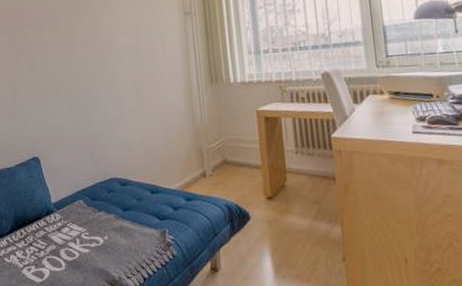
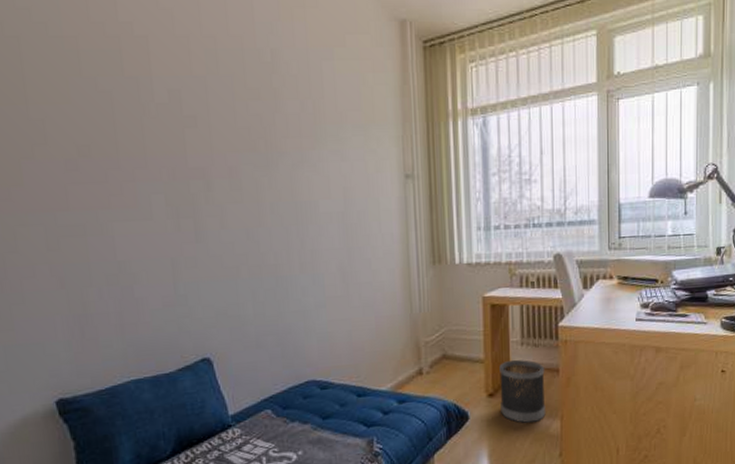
wastebasket: none [276,167,325,226] -> present [499,360,546,423]

